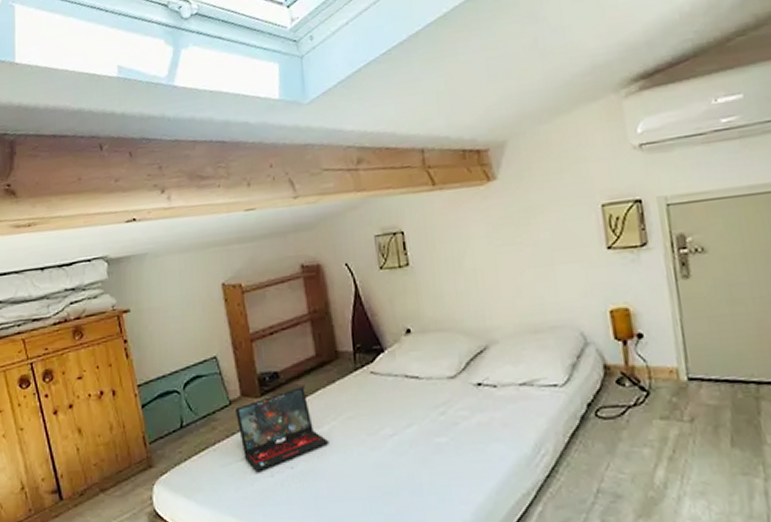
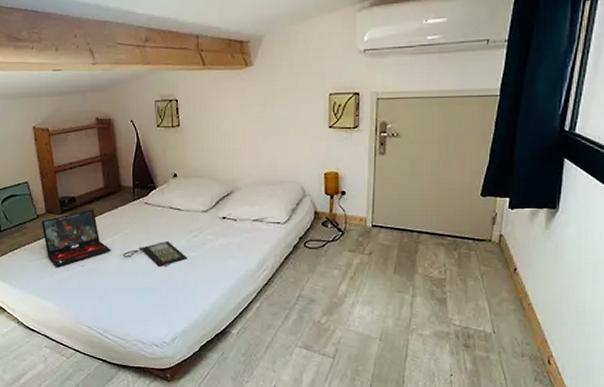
clutch bag: none [345,422,435,461] -> present [122,240,188,267]

